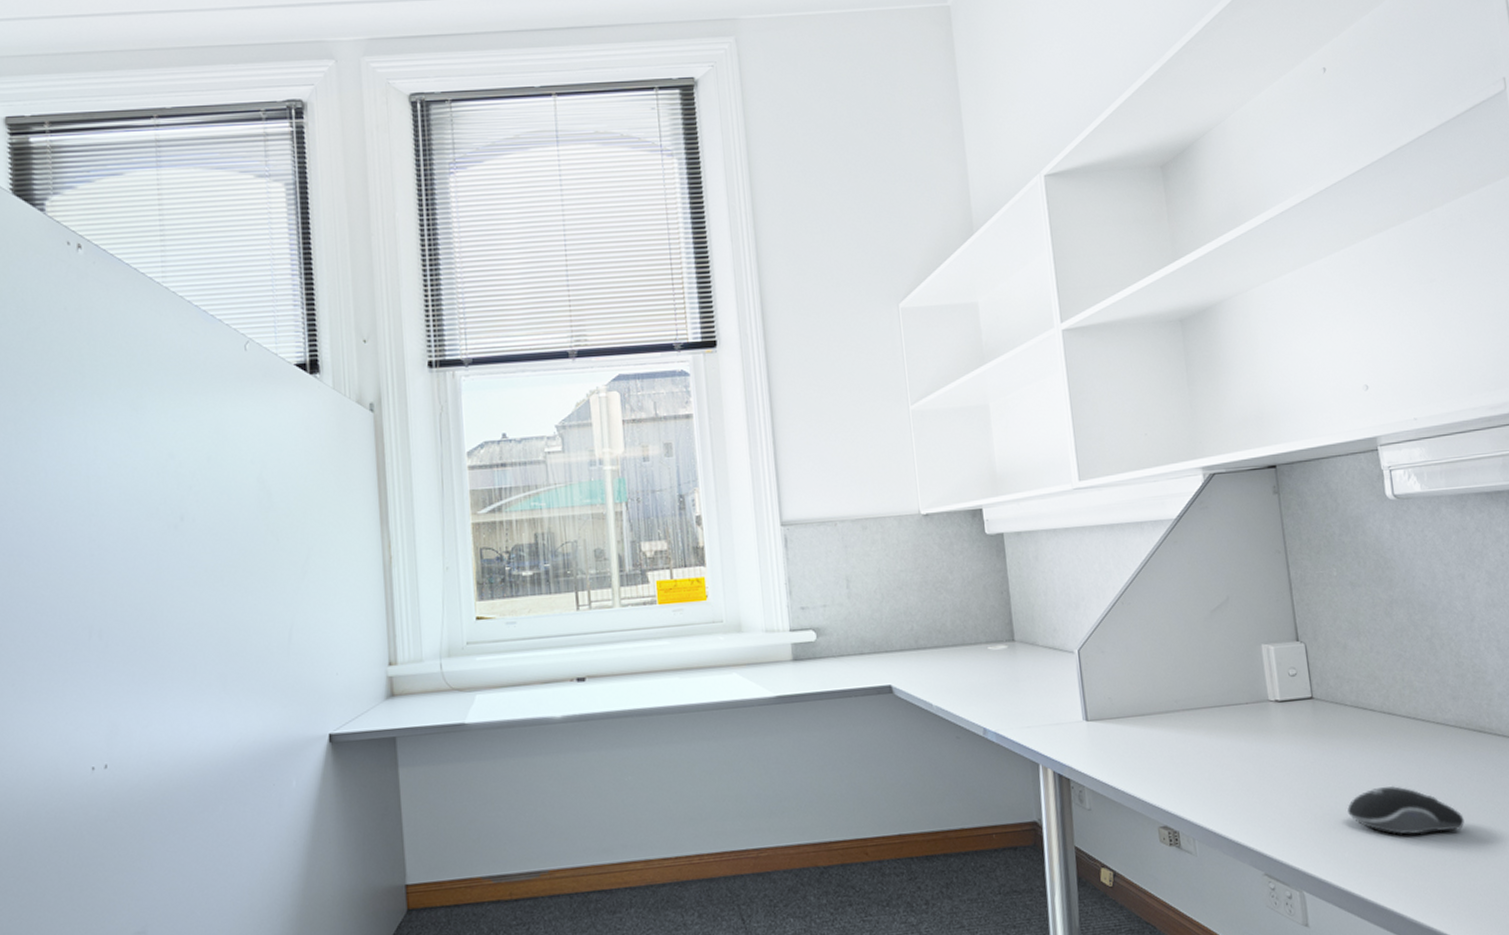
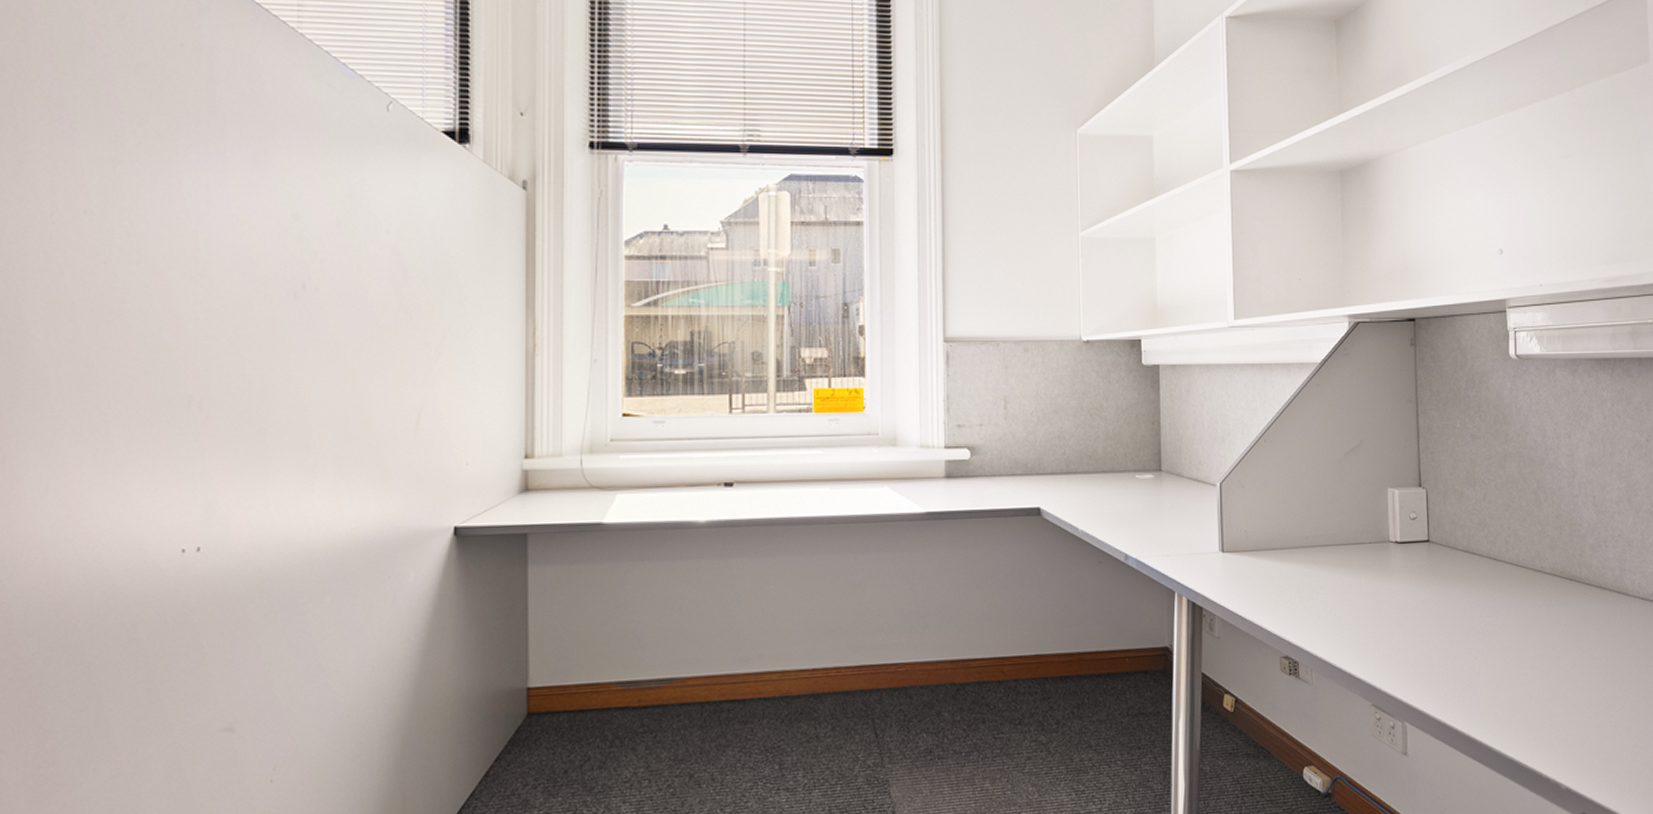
computer mouse: present [1347,785,1465,835] -> none [1451,626,1551,673]

